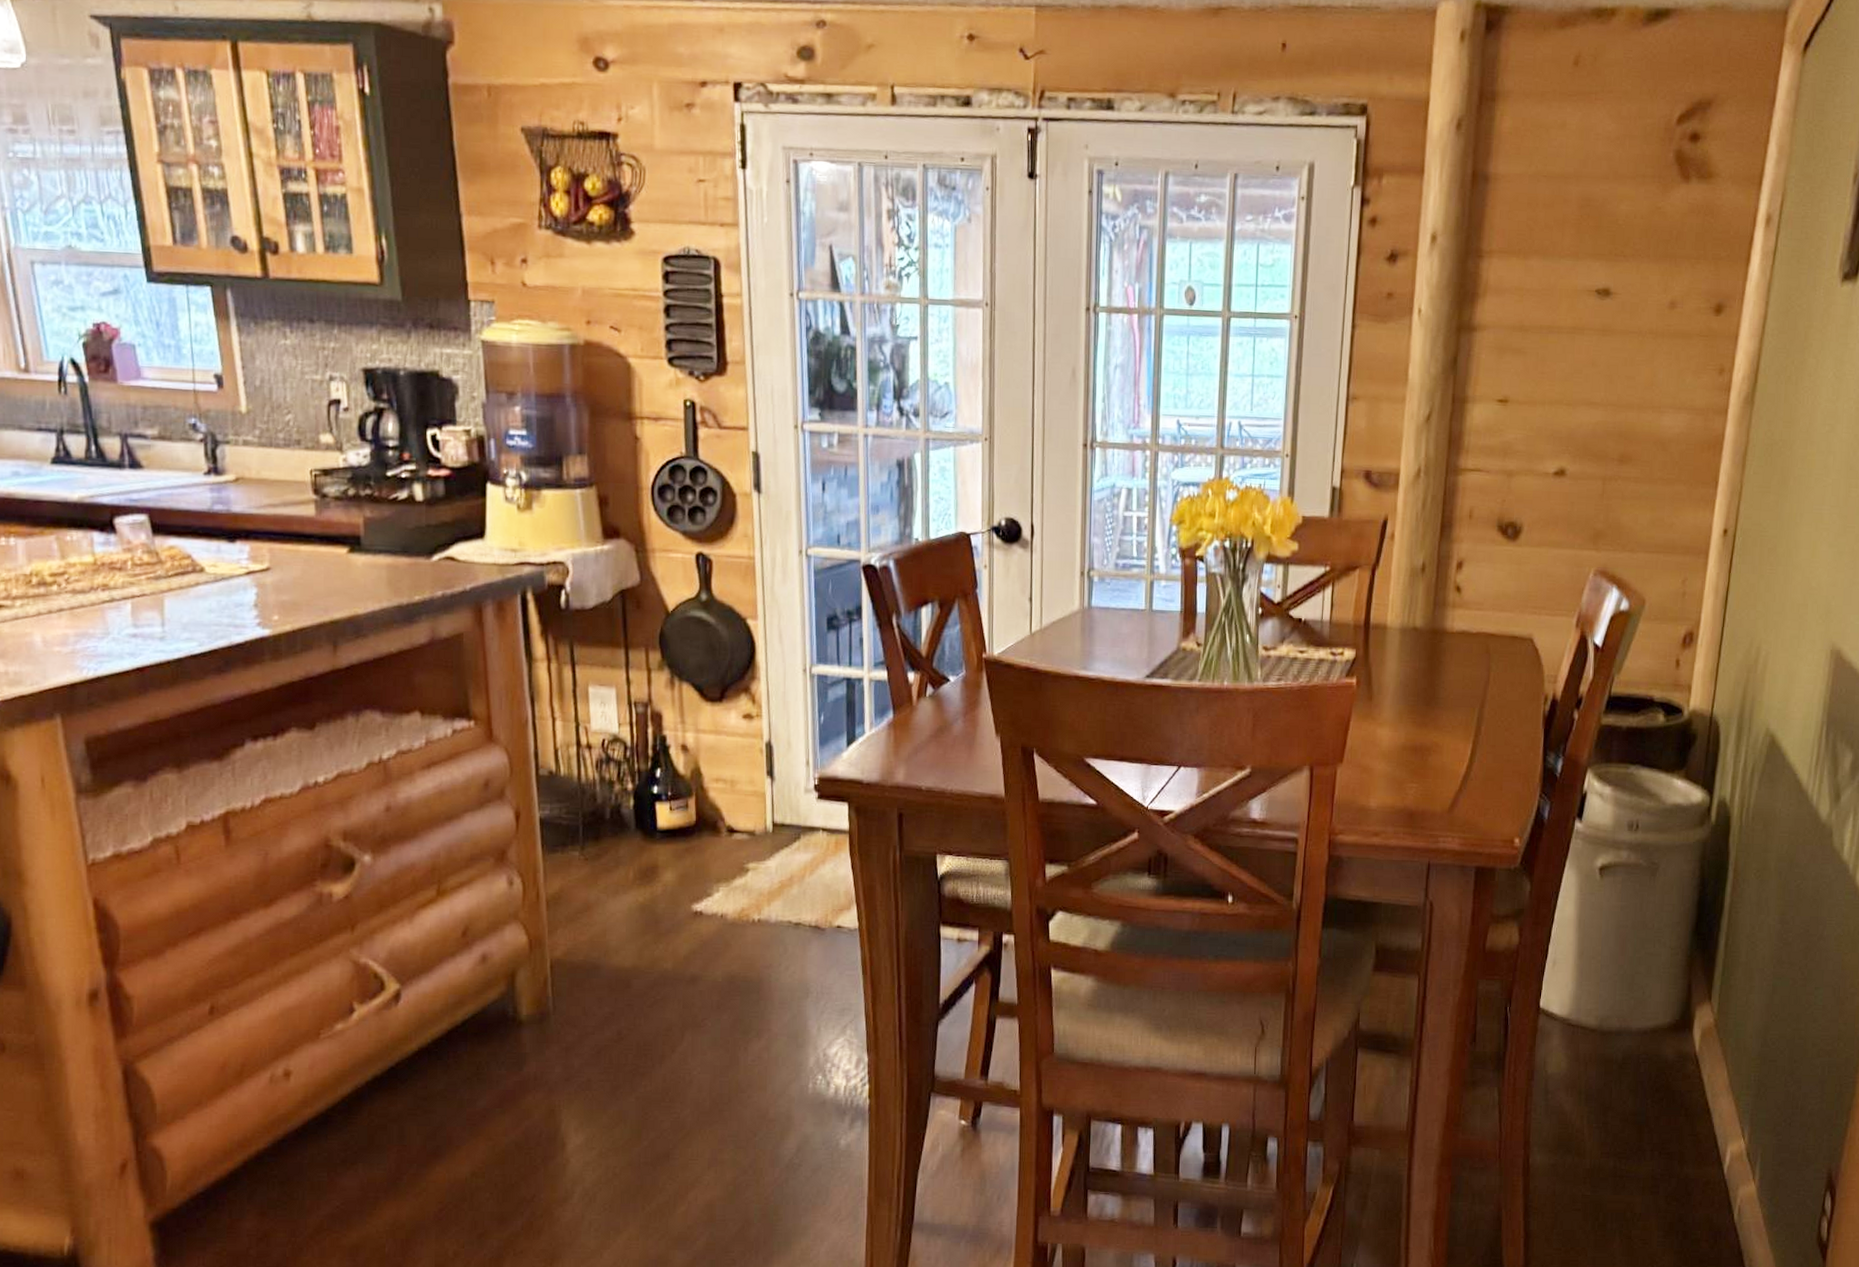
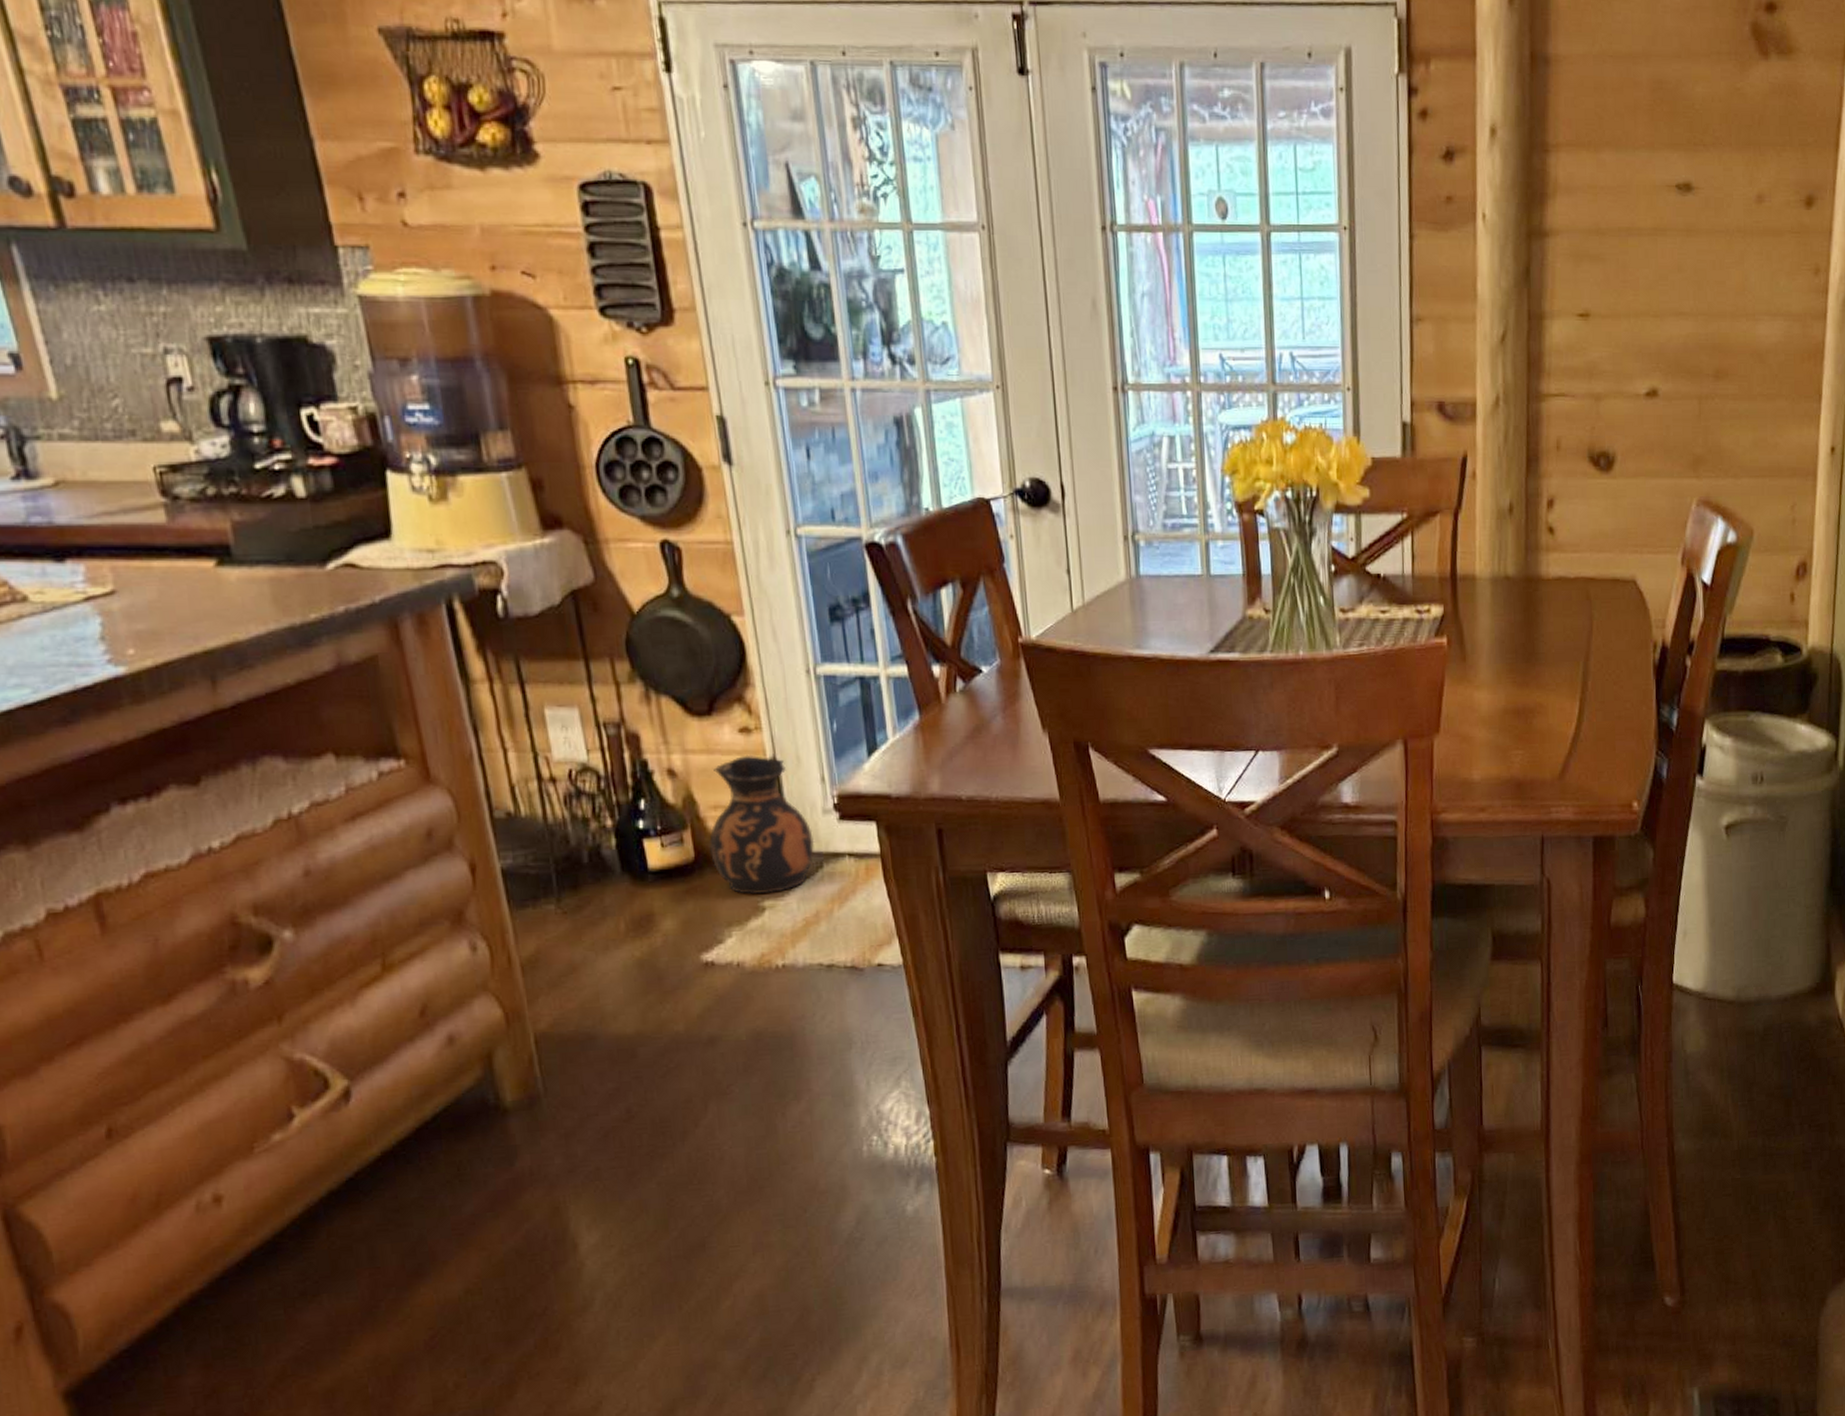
ceramic jug: none [709,737,796,857] -> present [709,754,815,895]

